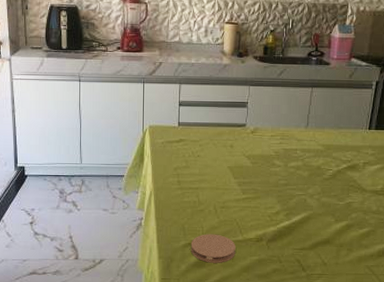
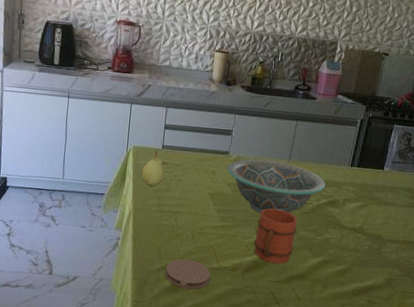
fruit: none [159,128,182,164] -> present [141,151,165,186]
decorative bowl: none [245,129,344,183] -> present [227,158,325,214]
mug: none [277,177,319,231] -> present [254,208,297,264]

